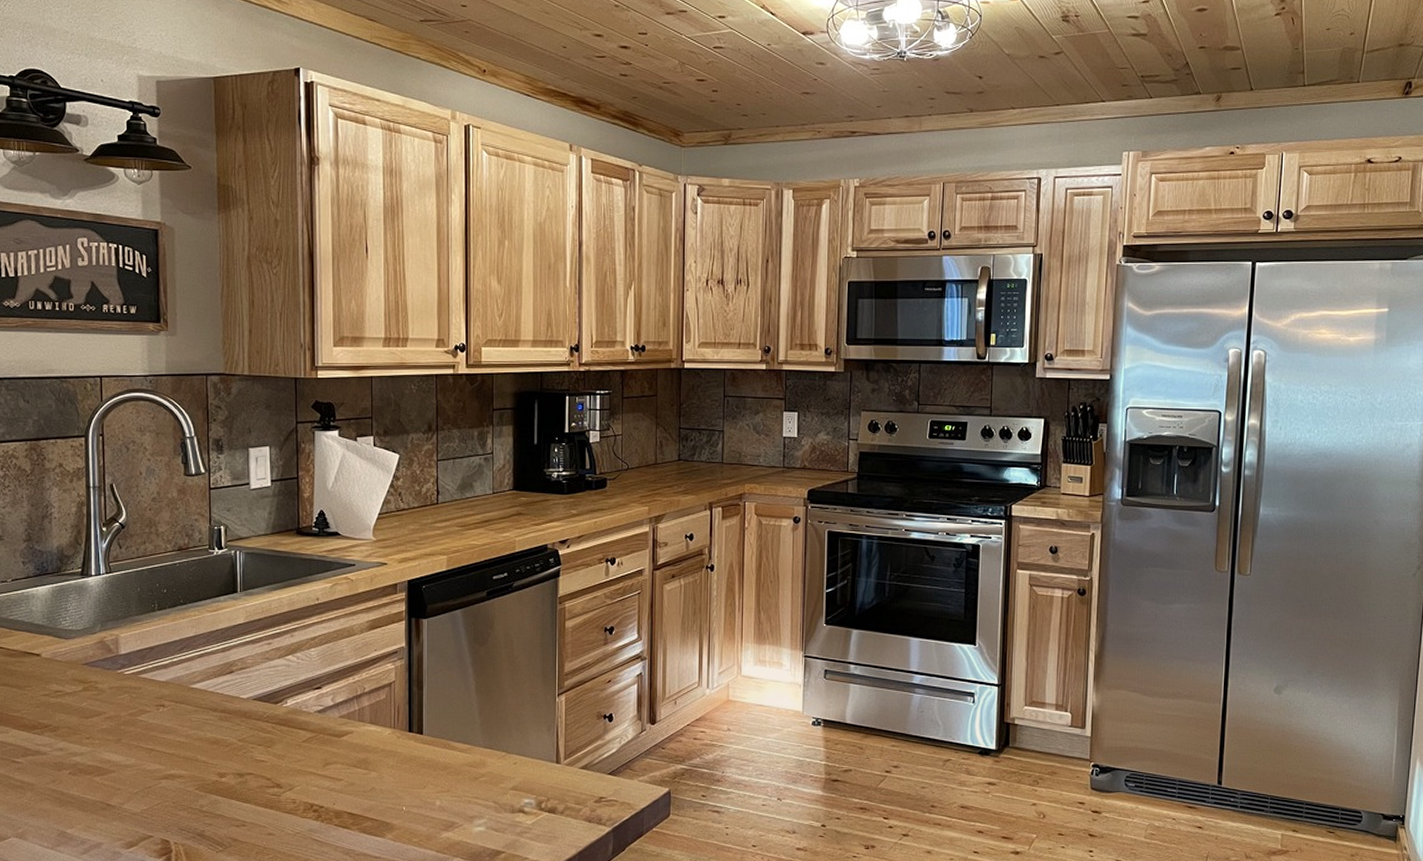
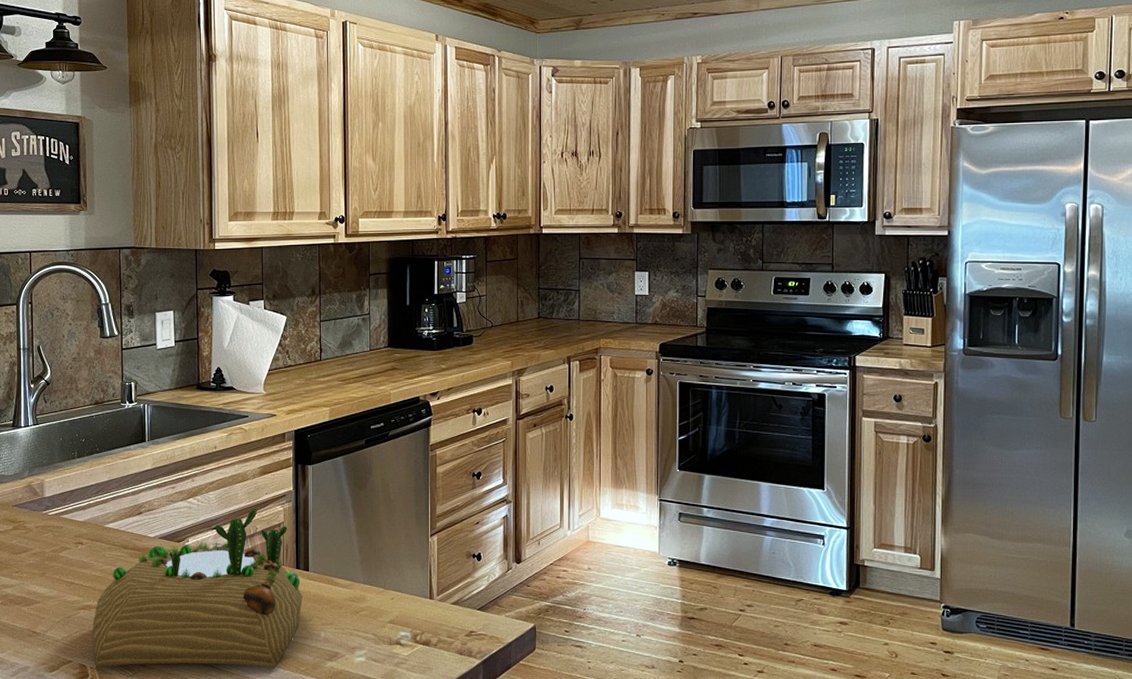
succulent planter: none [176,666,416,844] -> present [92,508,303,669]

